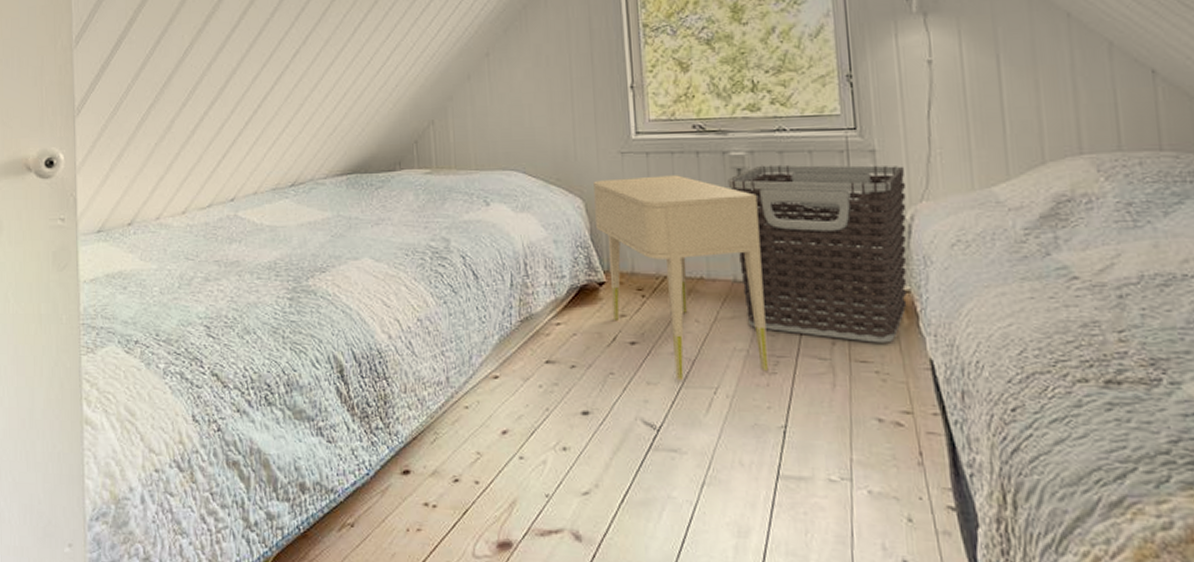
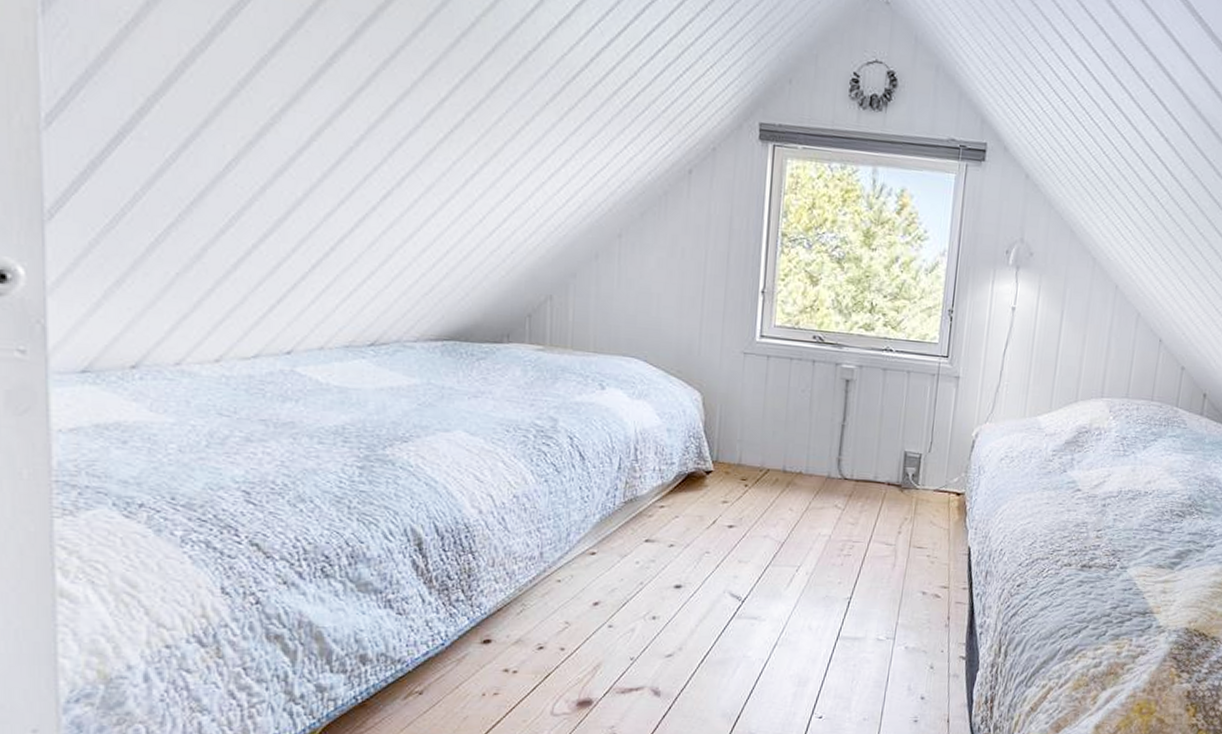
nightstand: present [594,175,769,381] -> none [710,376,859,560]
clothes hamper: present [728,164,907,343] -> none [833,379,978,534]

